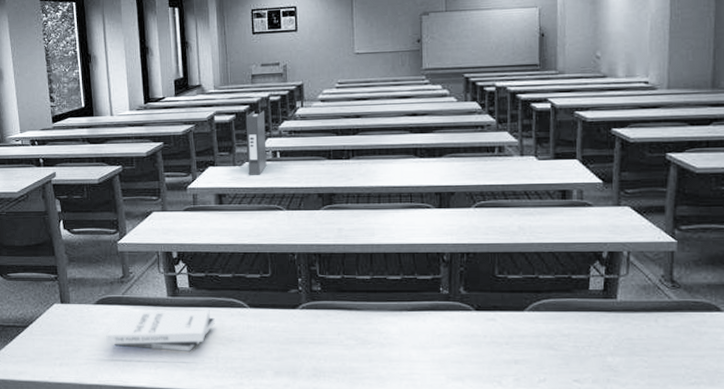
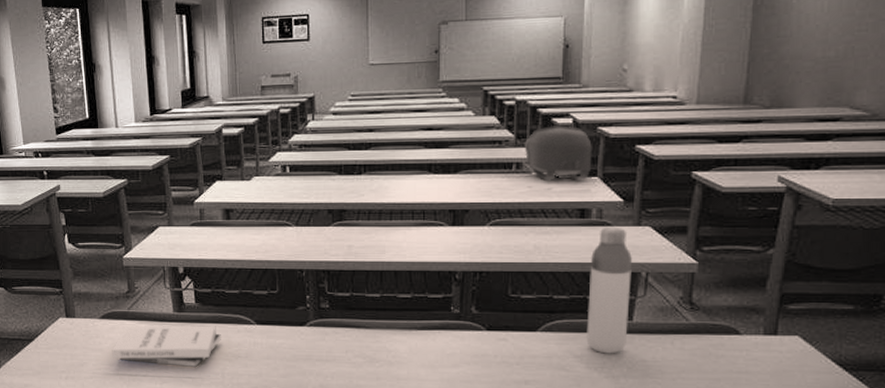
binder: present [245,110,267,175] -> none [254,123,276,190]
backpack: none [505,110,571,163] -> present [524,125,592,181]
bottle: none [572,207,614,334] -> present [586,227,632,355]

